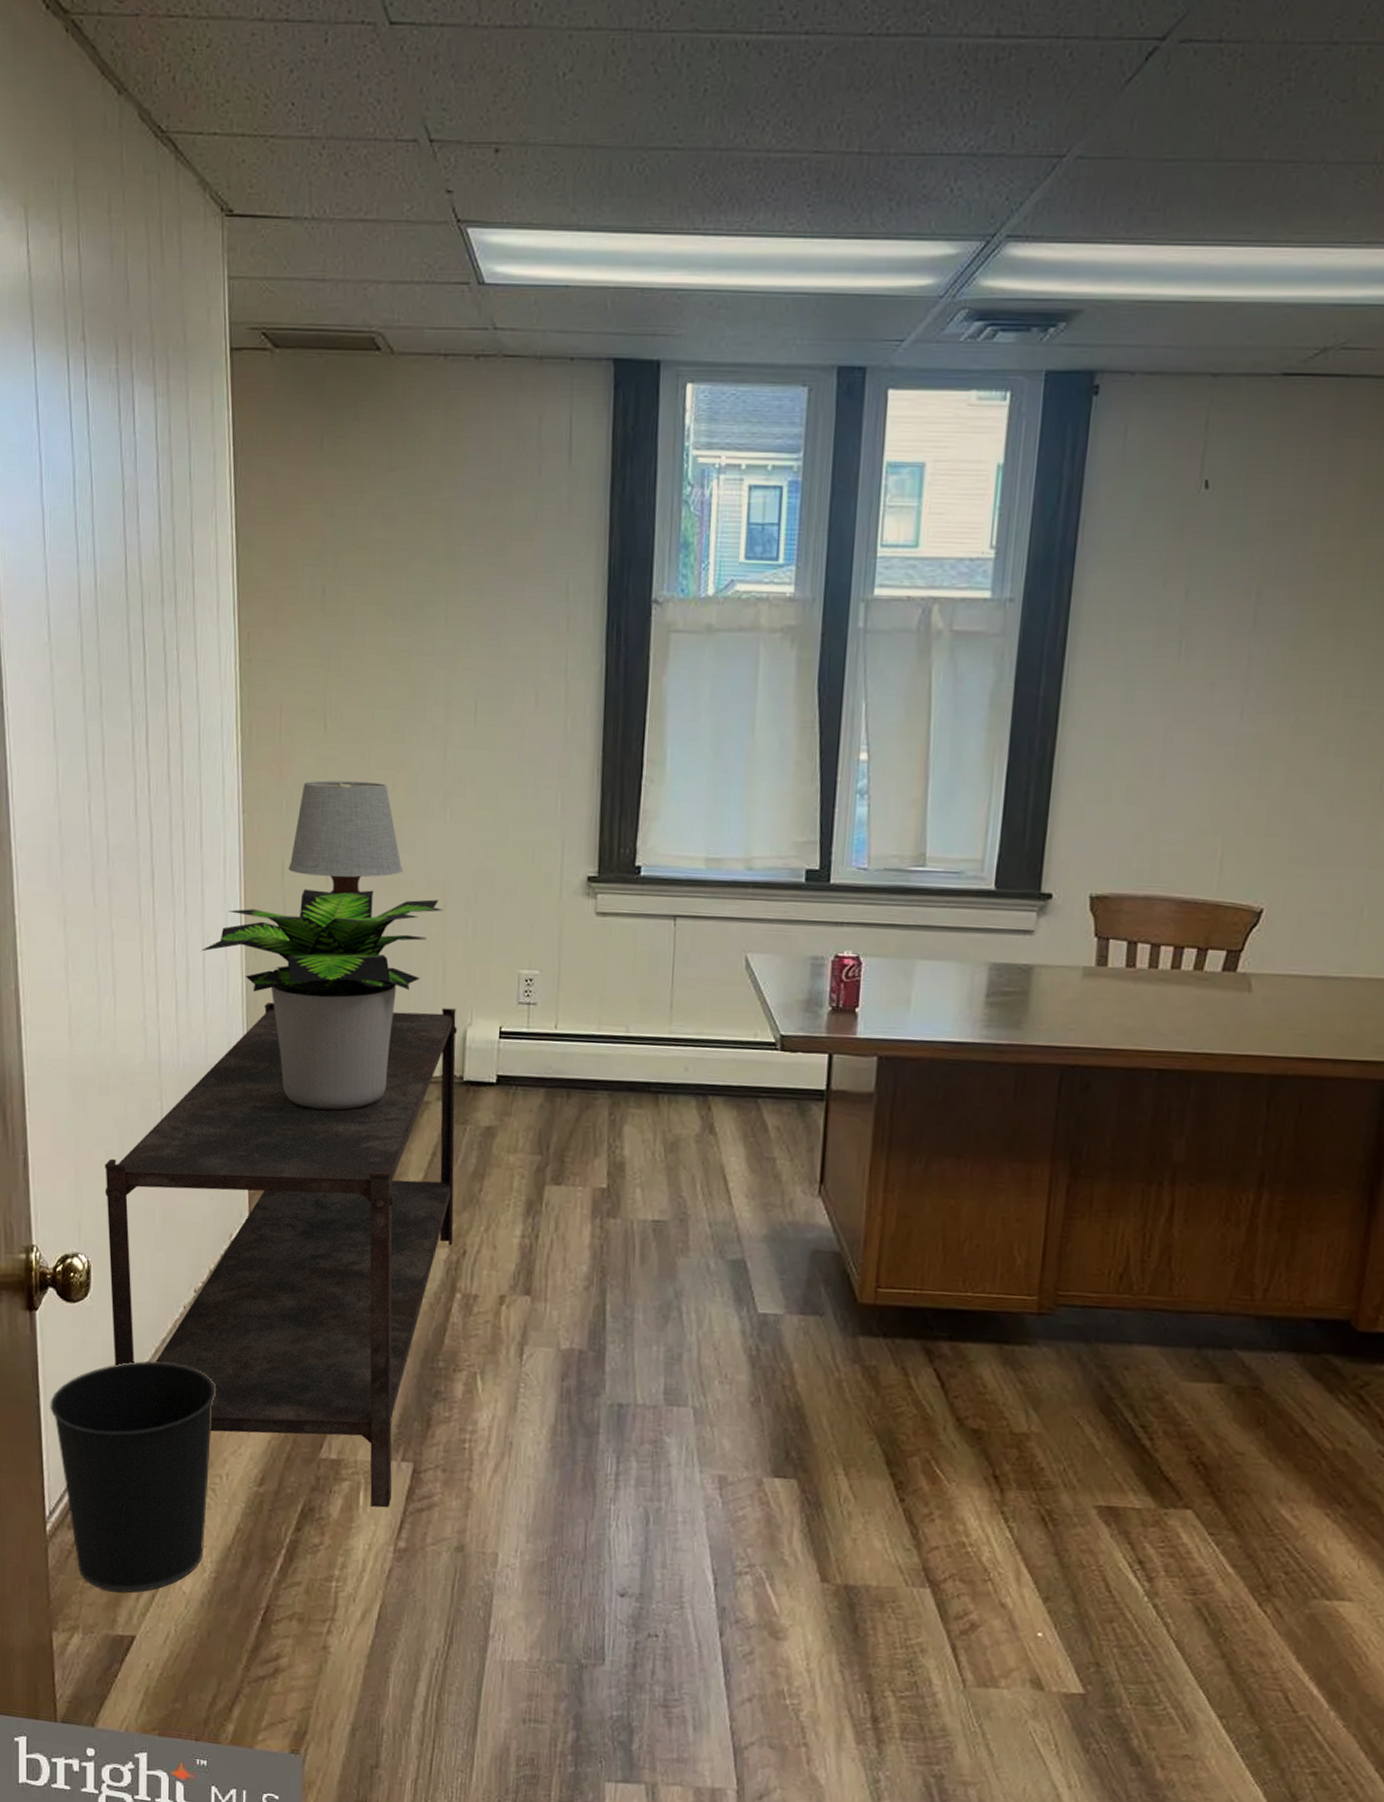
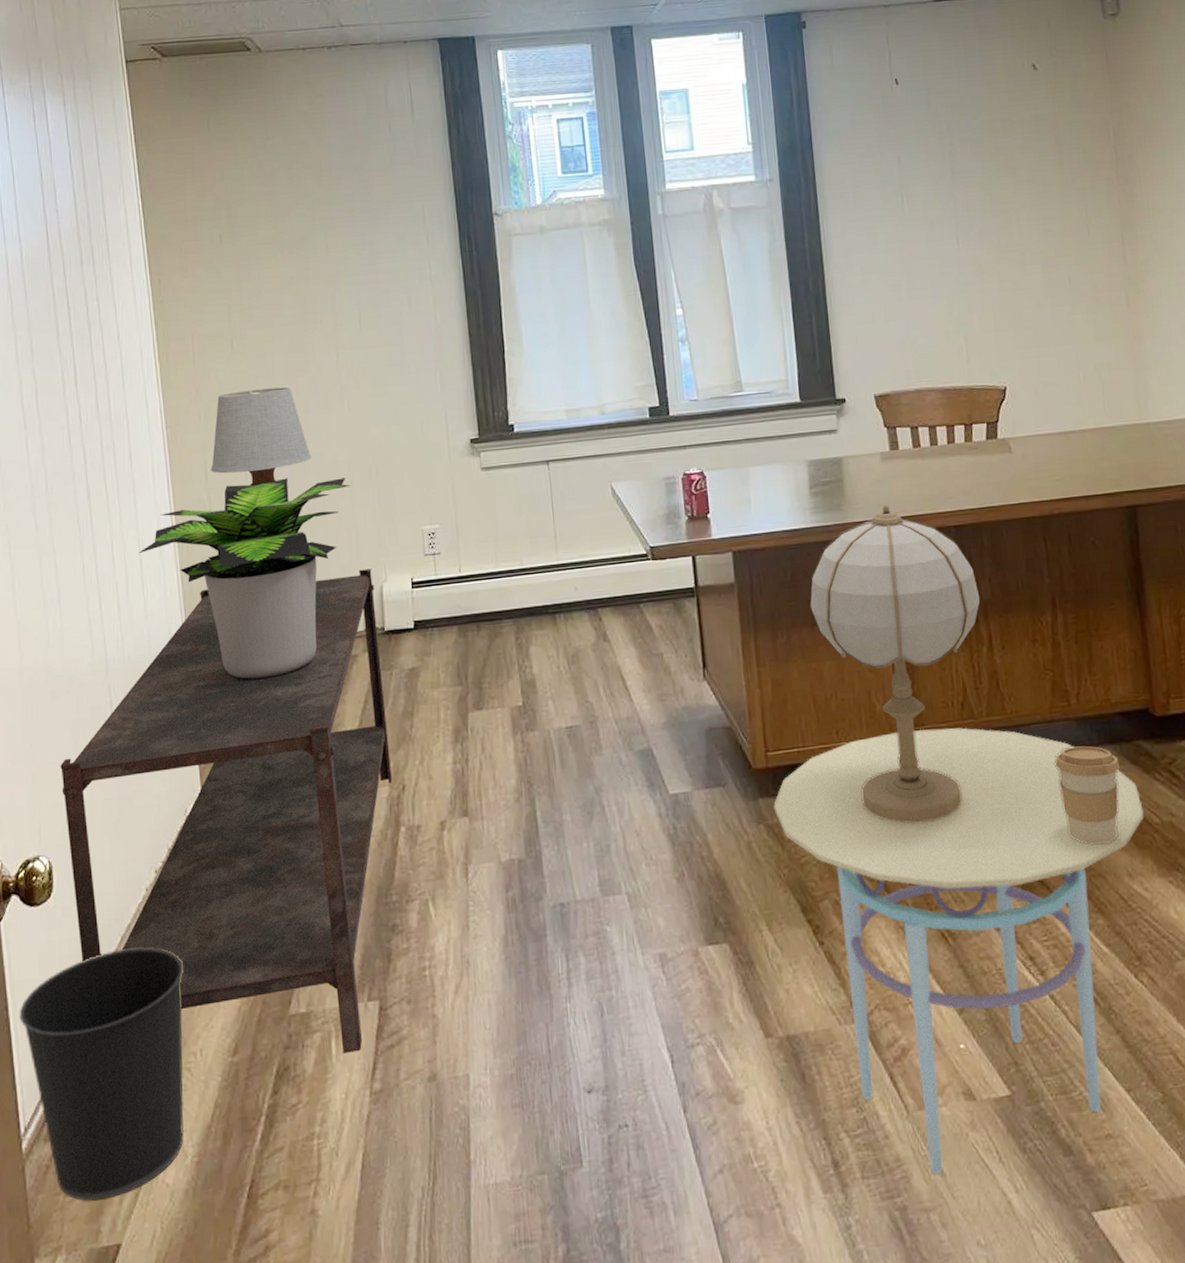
side table: none [874,1293,1315,1753] -> present [773,727,1144,1175]
table lamp: none [959,1029,1171,1397] -> present [810,504,980,823]
coffee cup: none [1217,1346,1299,1460] -> present [1054,746,1120,845]

